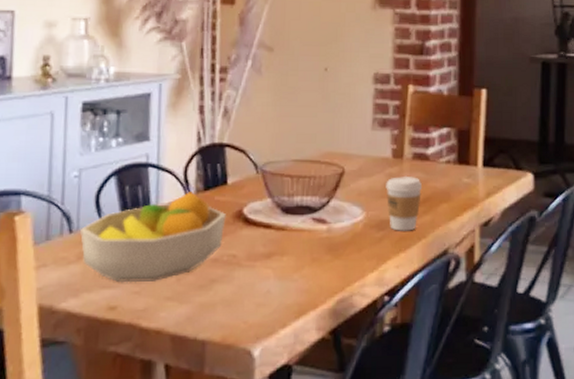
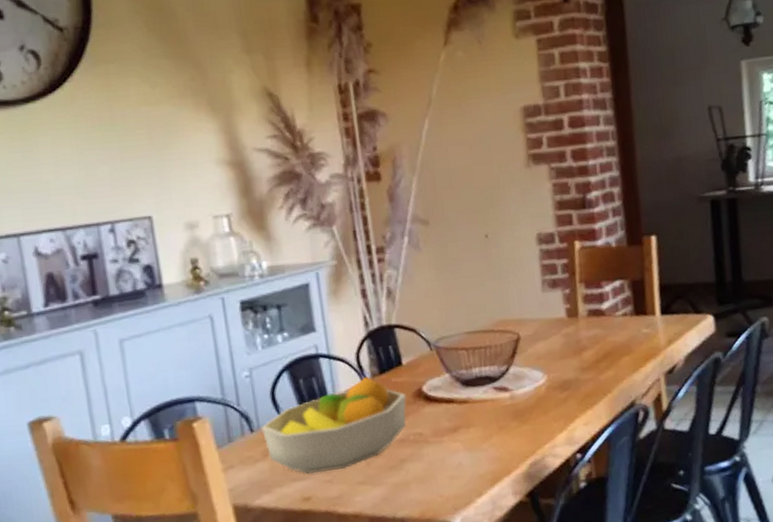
coffee cup: present [386,175,422,231] -> none [563,333,602,389]

